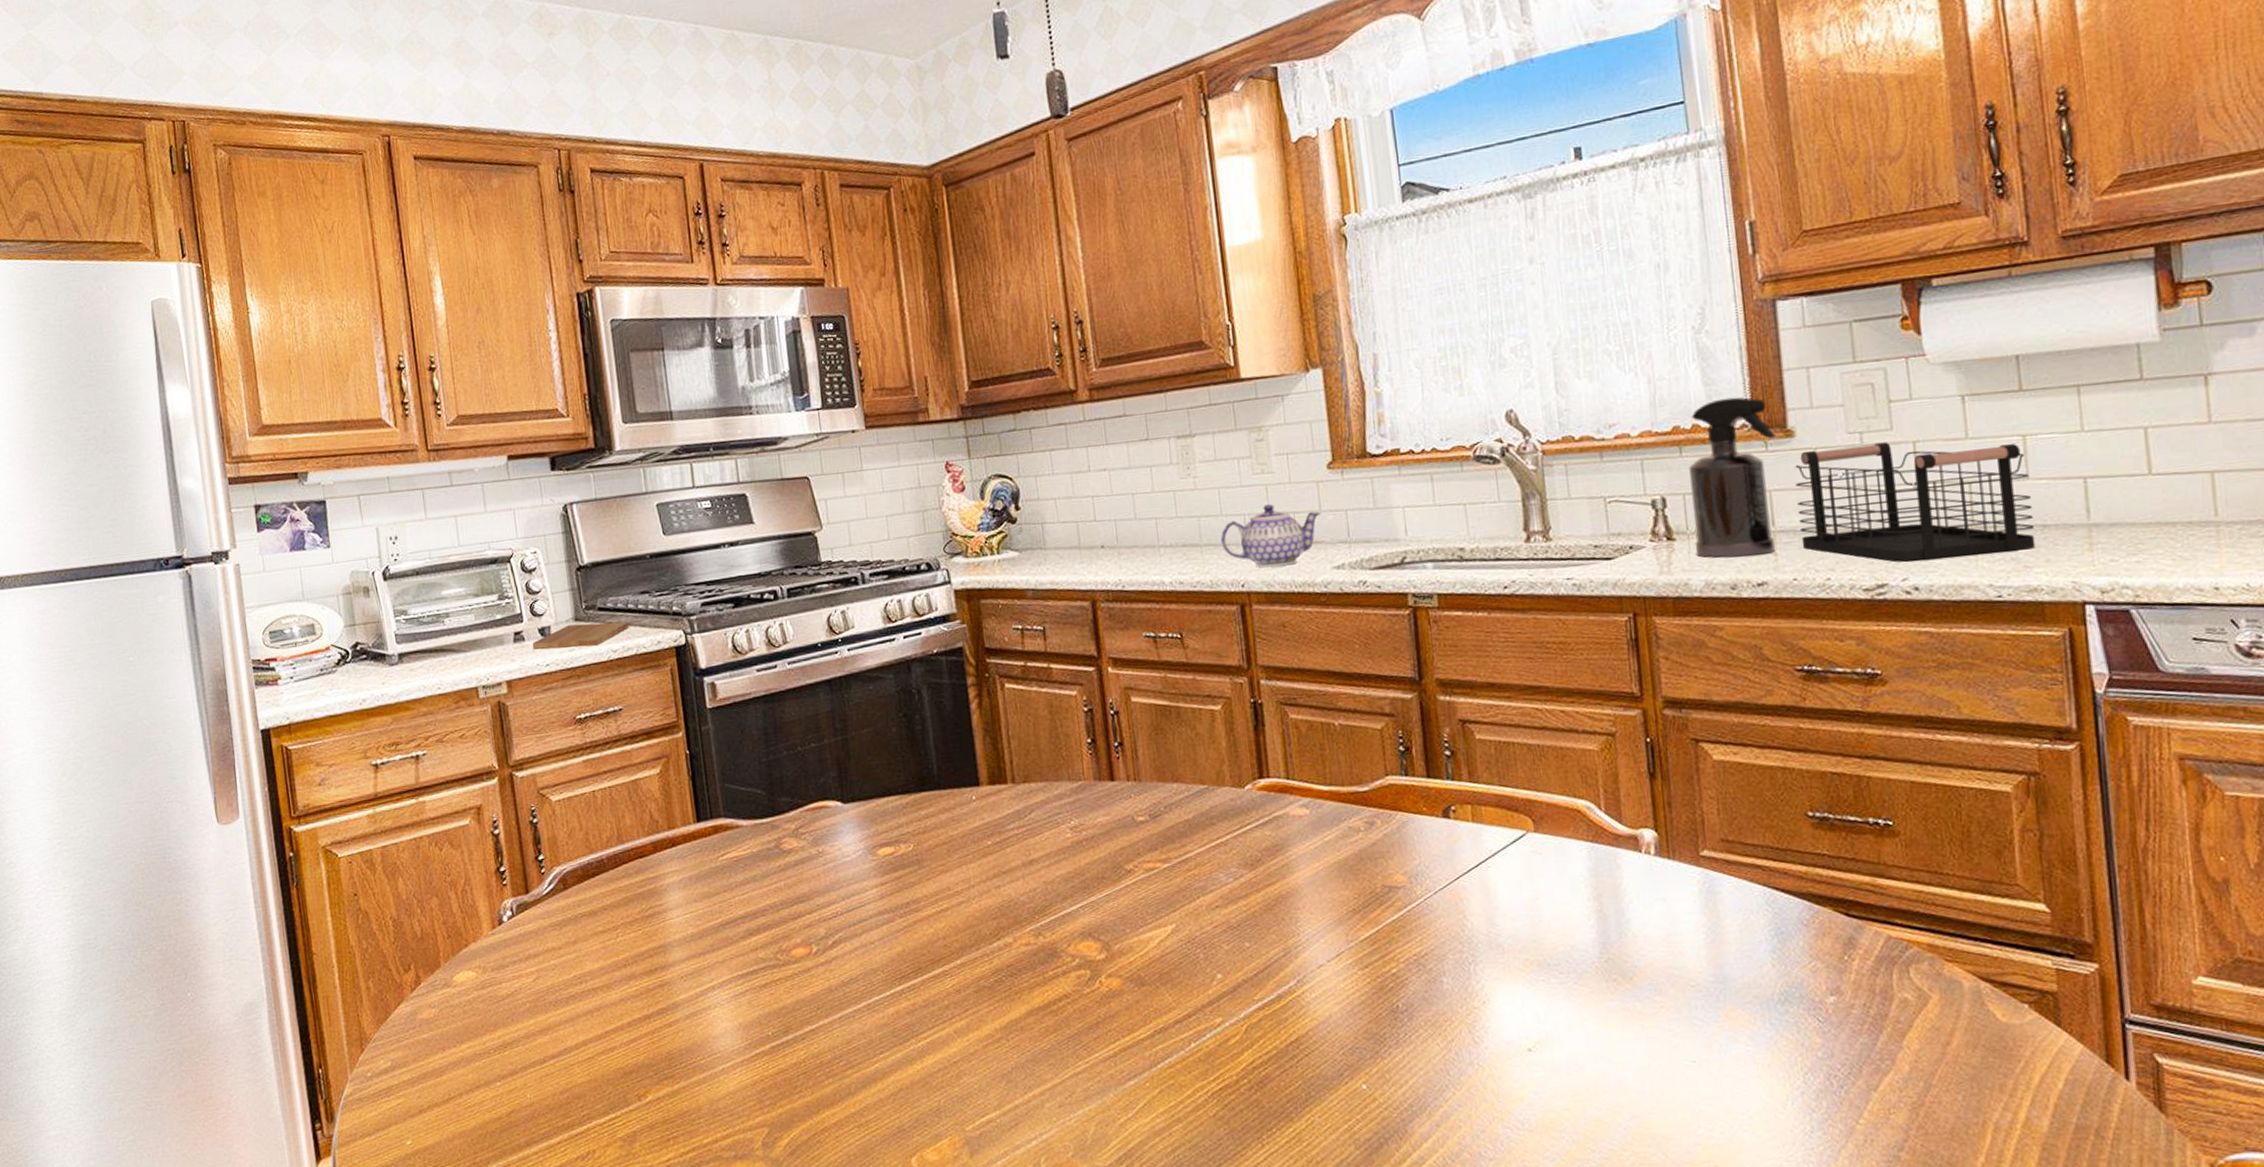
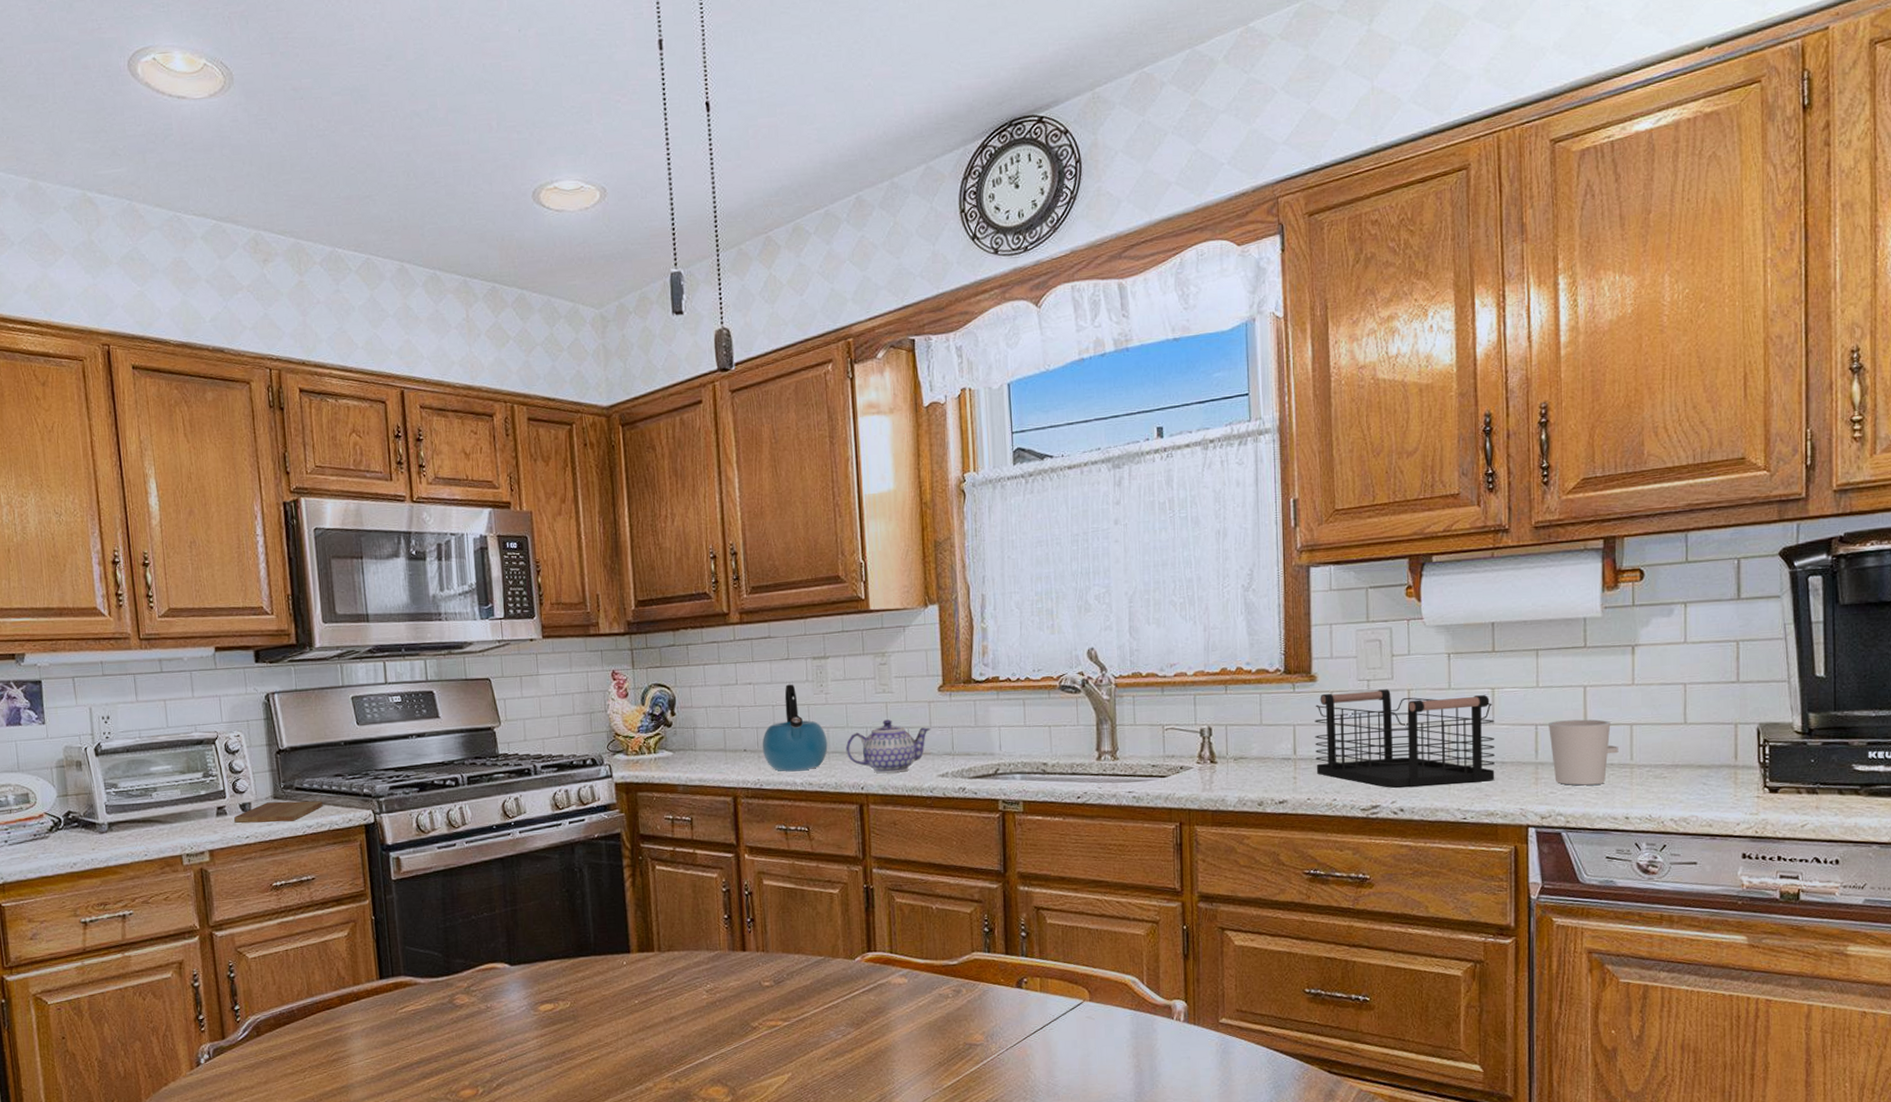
kettle: none [1122,468,1200,570] -> present [762,684,828,771]
spray bottle: present [1688,397,1776,559] -> none [1231,646,1302,780]
cup: none [2101,467,2198,551] -> present [1549,719,1619,786]

